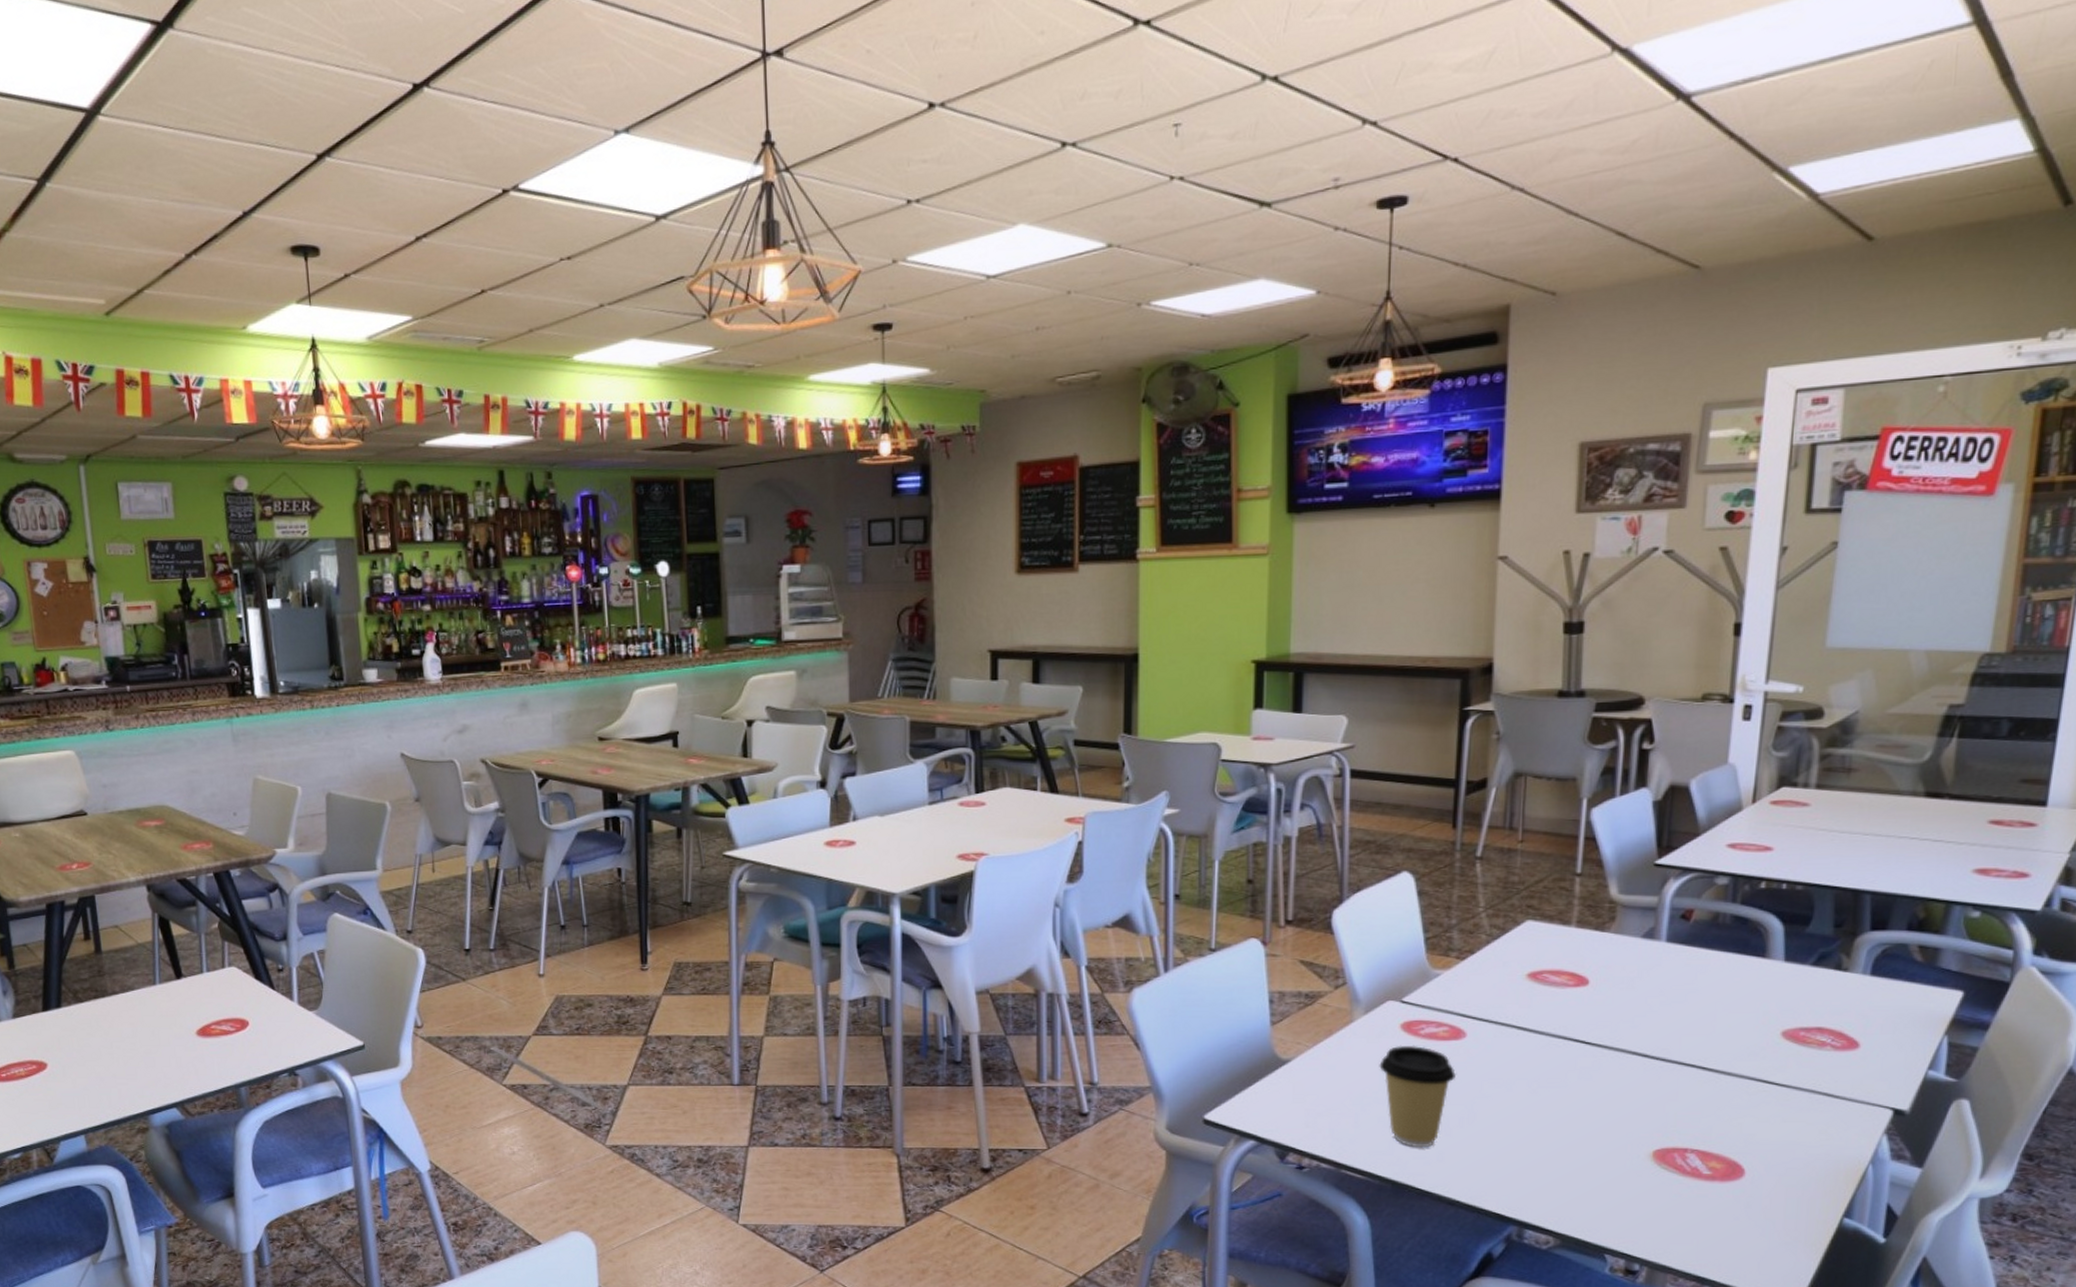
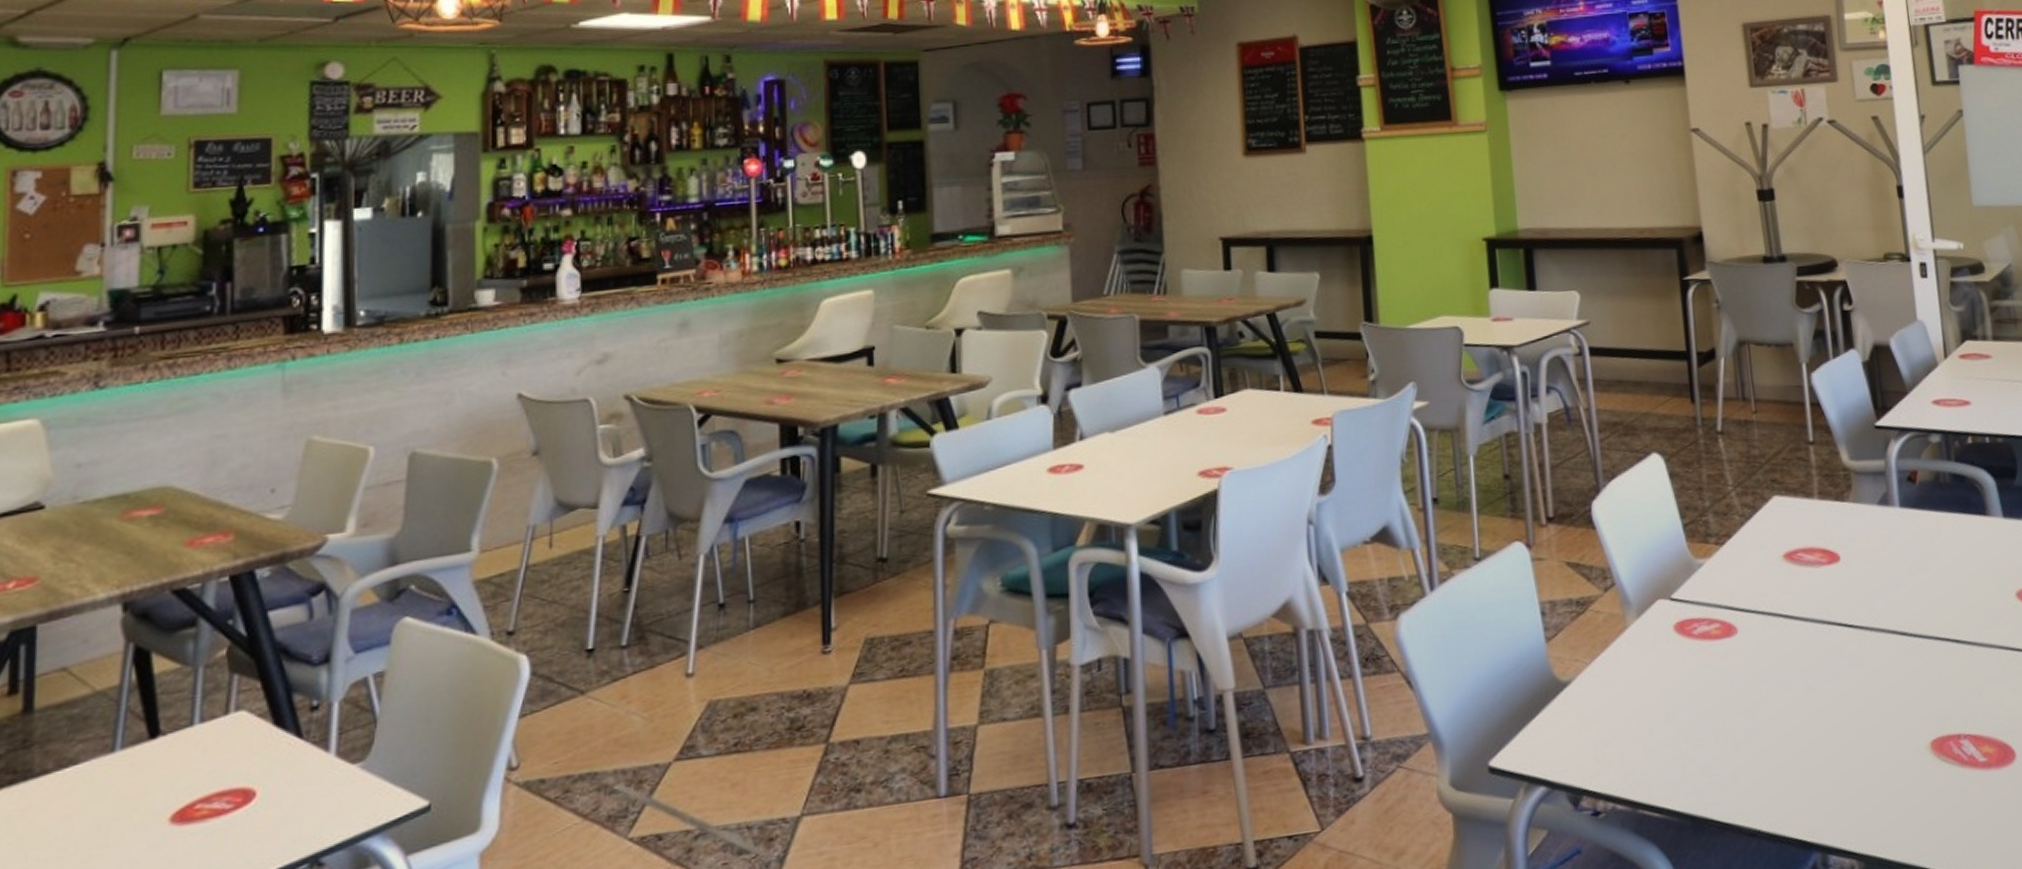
coffee cup: present [1379,1045,1457,1148] -> none [1659,648,1736,771]

